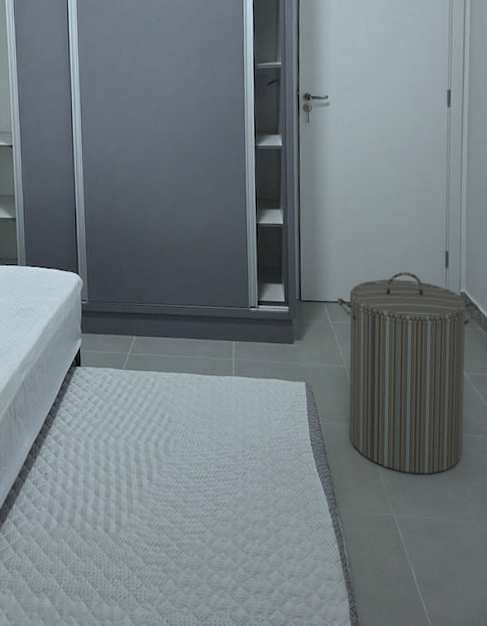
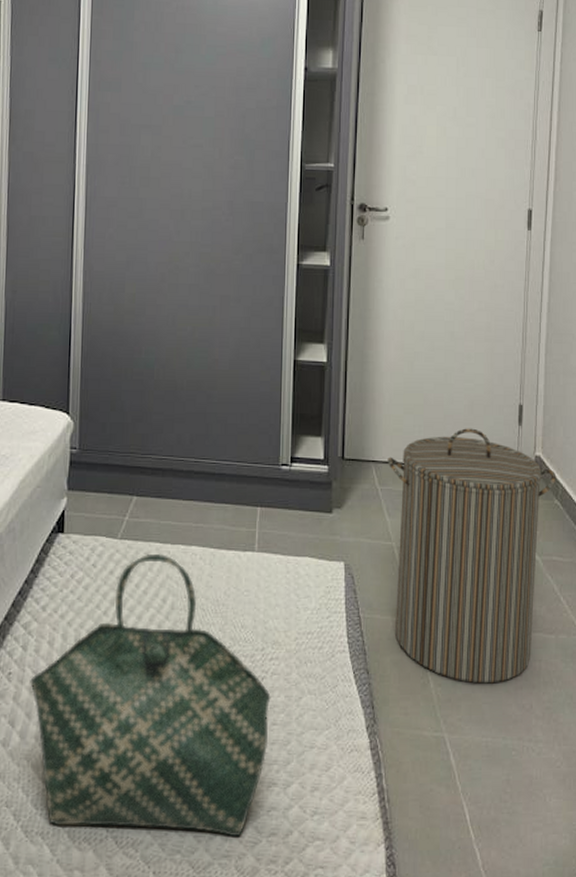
tote bag: none [62,379,252,595] -> present [30,553,271,837]

